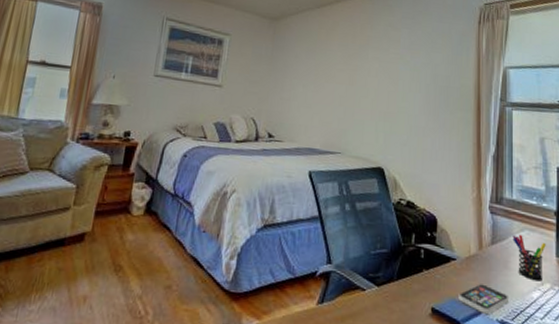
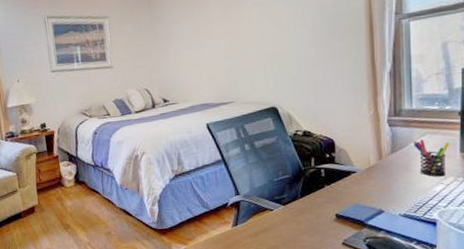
smartphone: present [458,284,510,314] -> none [361,188,412,211]

